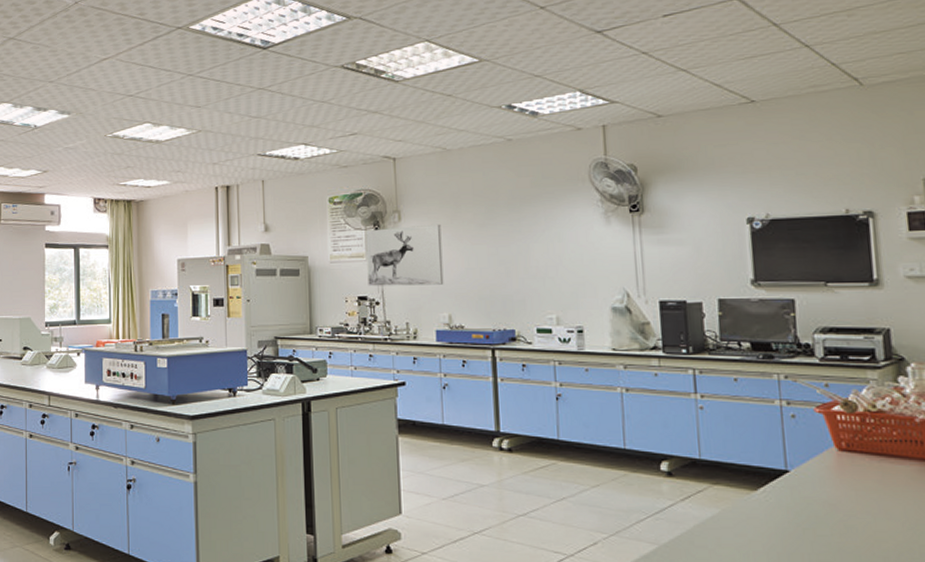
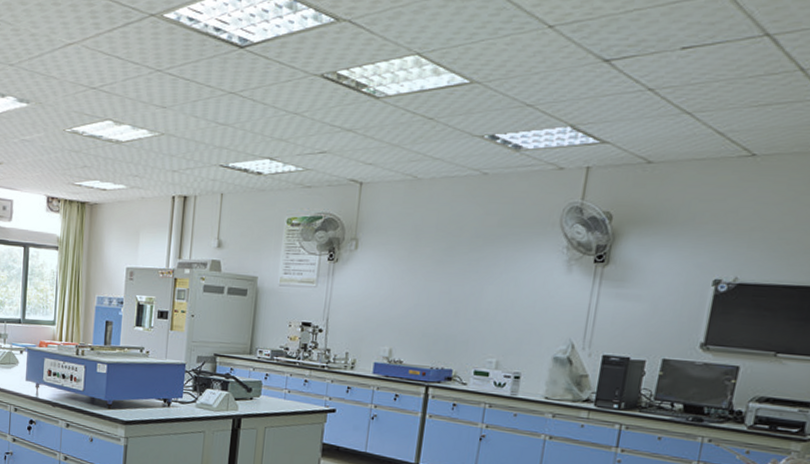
wall art: present [366,224,444,287] -> none [314,255,397,319]

